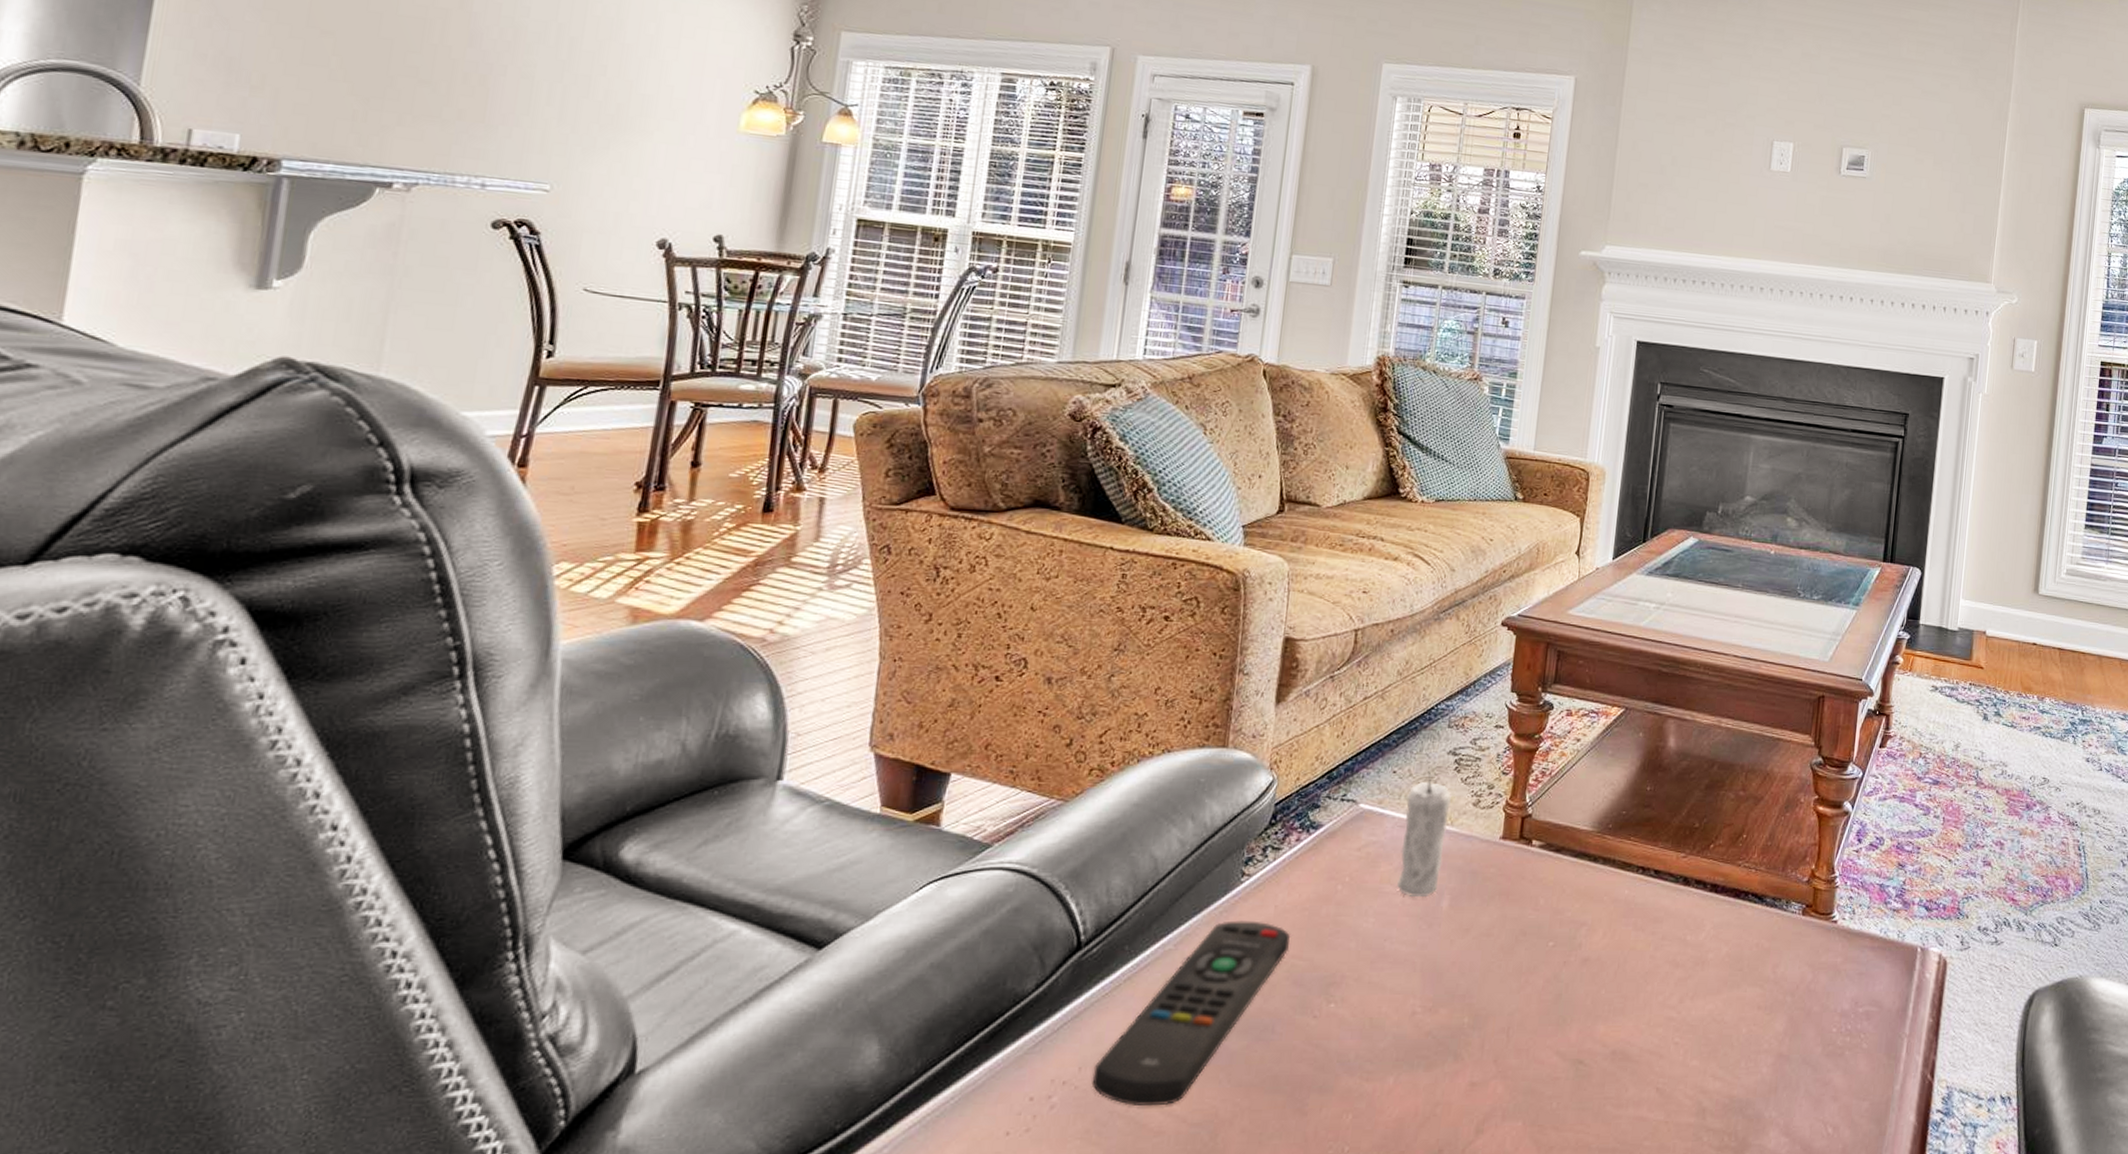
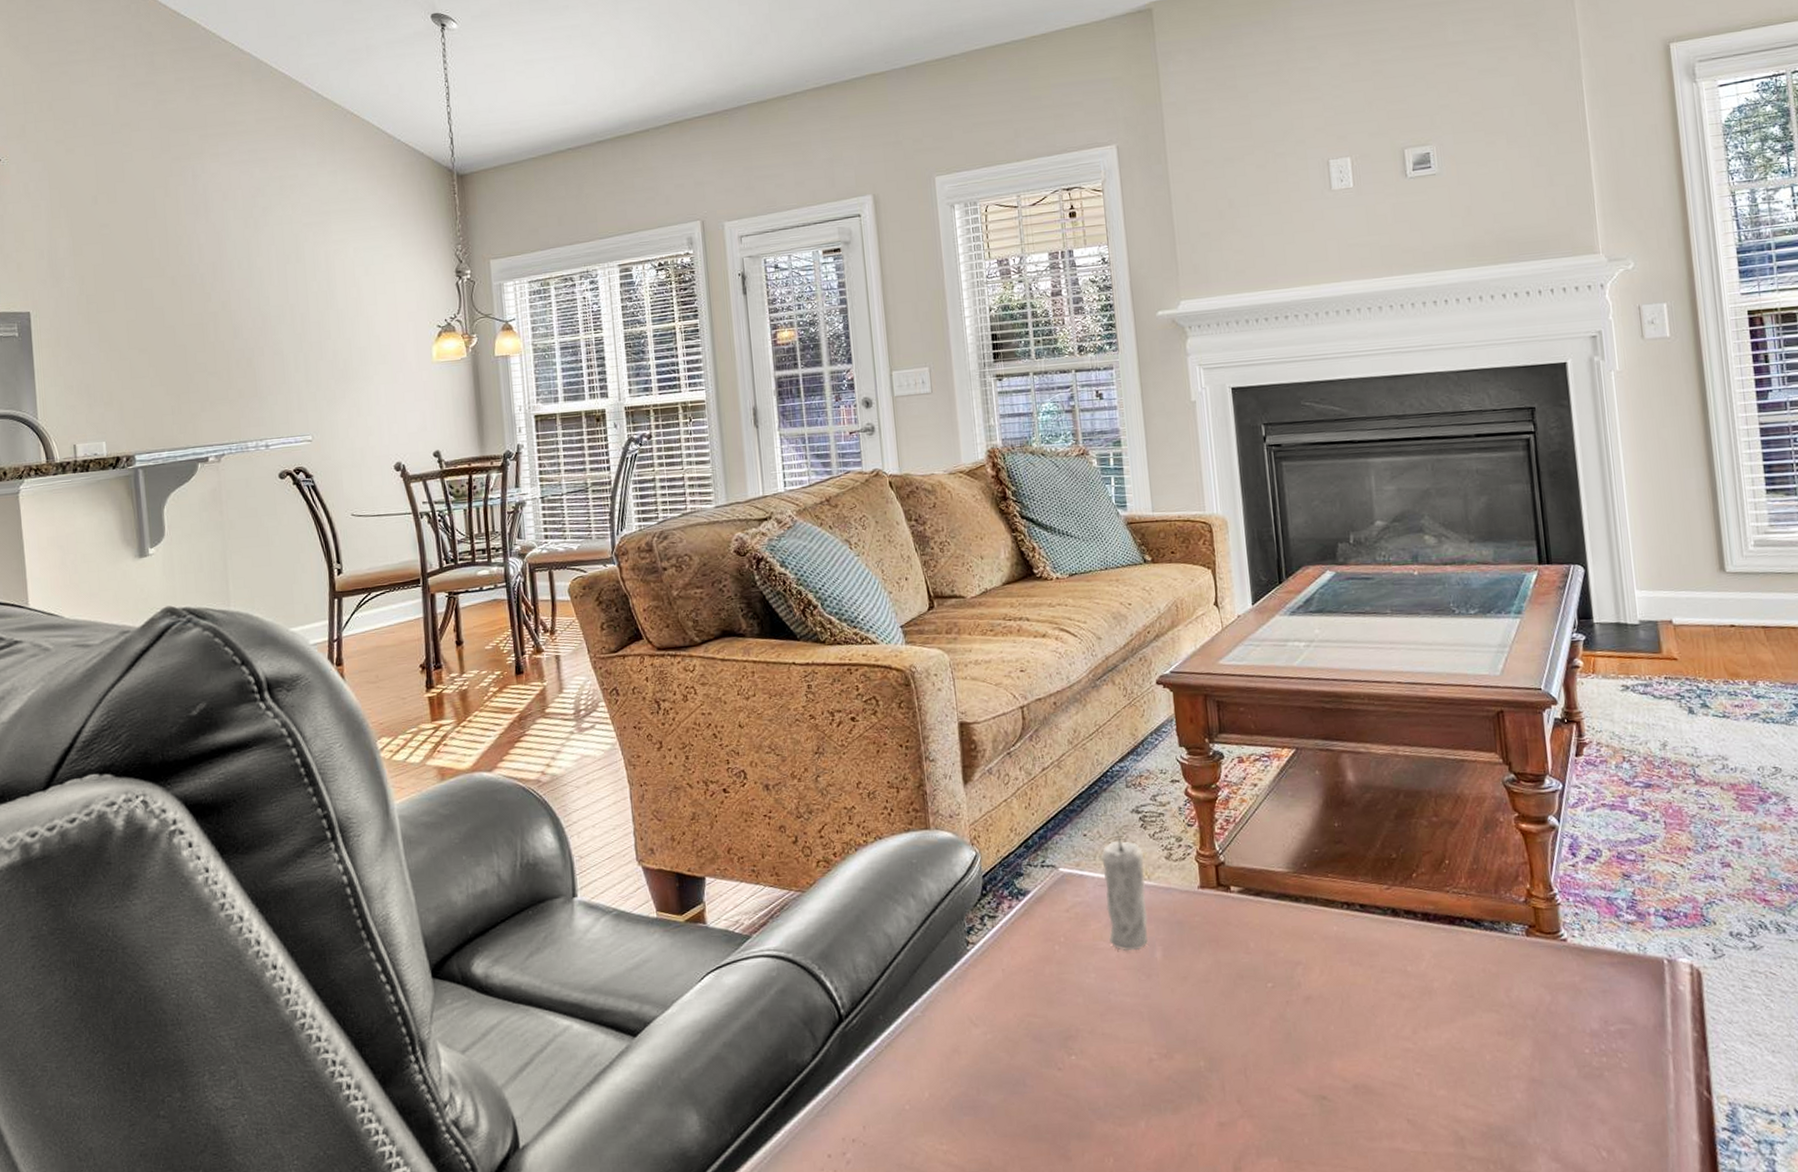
remote control: present [1091,920,1290,1107] -> none [875,984,1022,1158]

